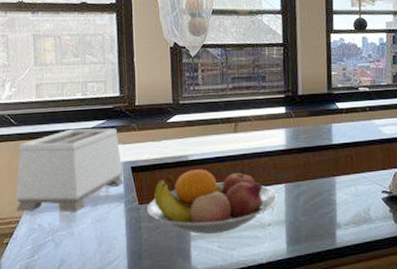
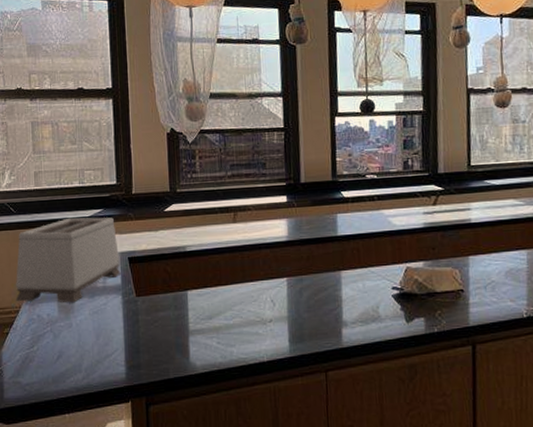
fruit bowl: present [146,169,277,234] -> none [144,260,279,329]

